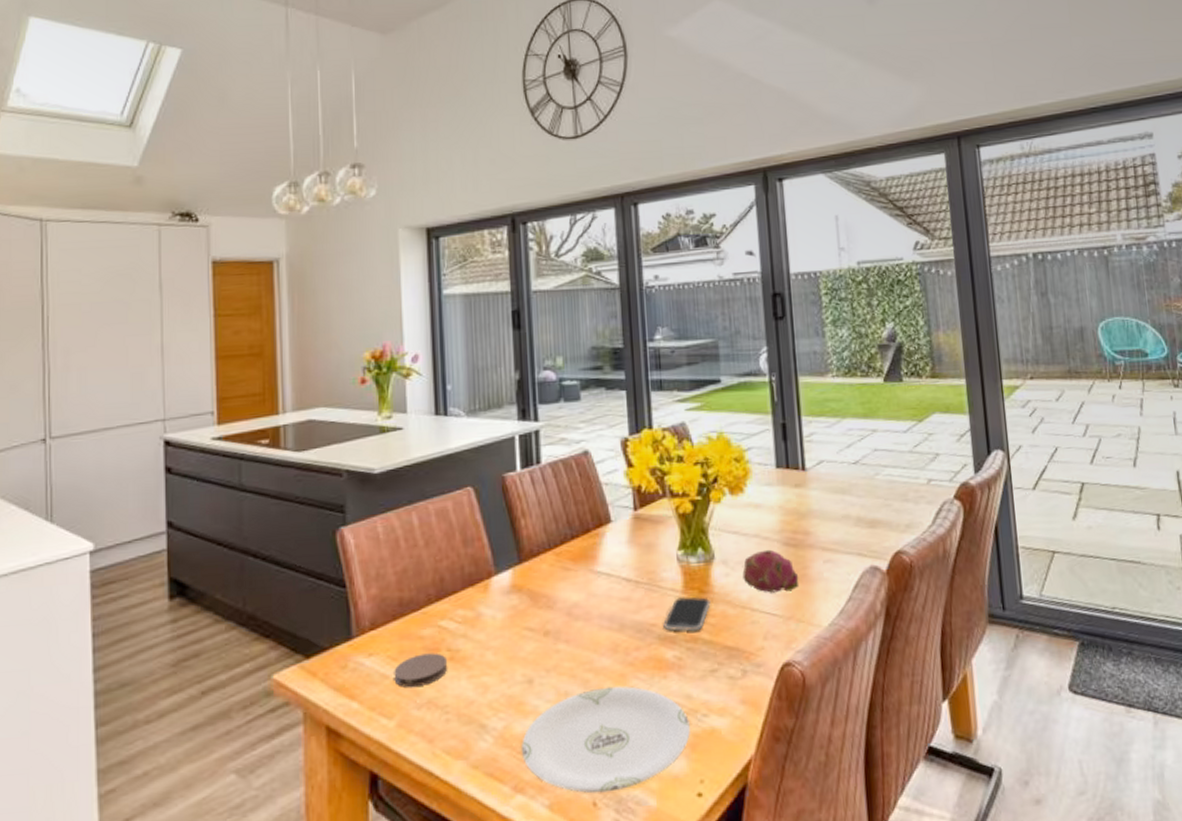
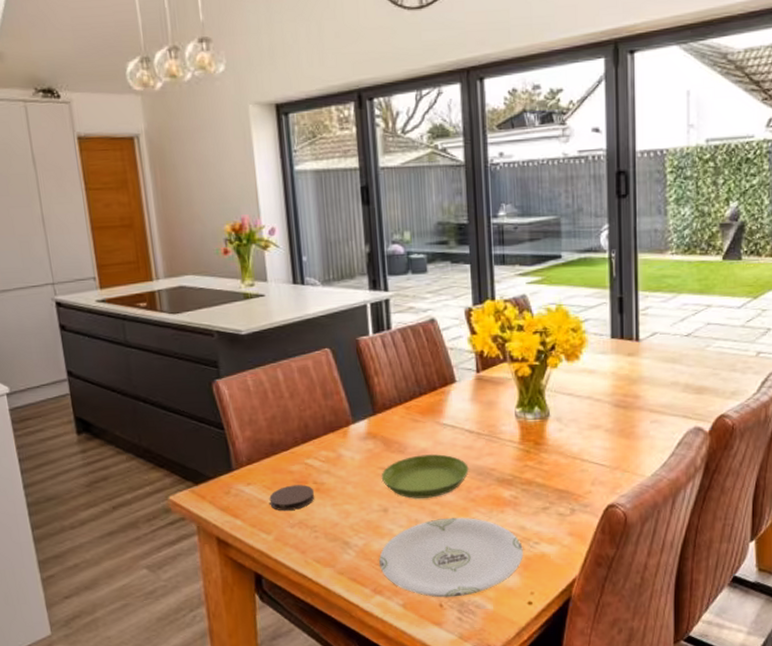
saucer: none [526,608,627,665] -> present [381,453,469,499]
smartphone: present [663,596,711,631] -> none [502,447,545,475]
fruit: present [742,549,800,593] -> none [575,410,627,447]

